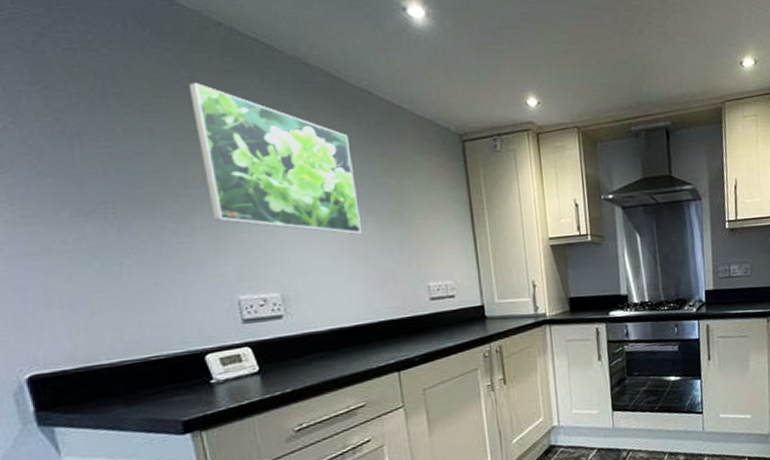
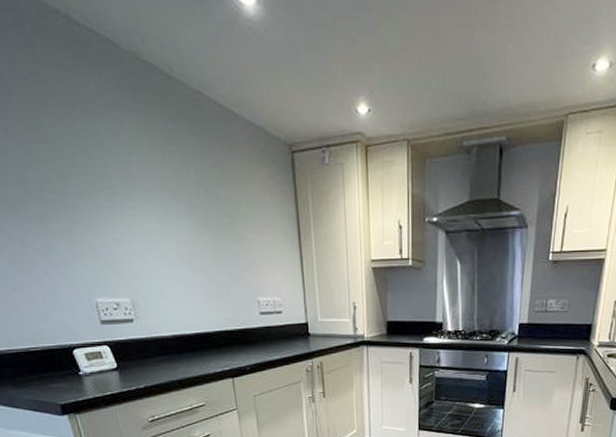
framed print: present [188,83,361,234] -> none [34,80,198,245]

